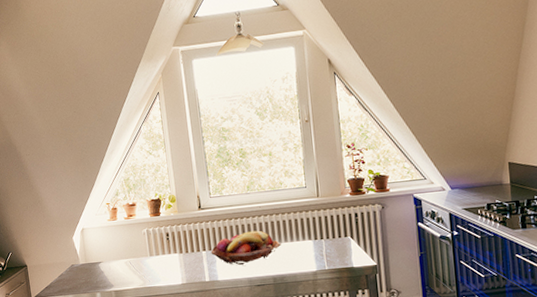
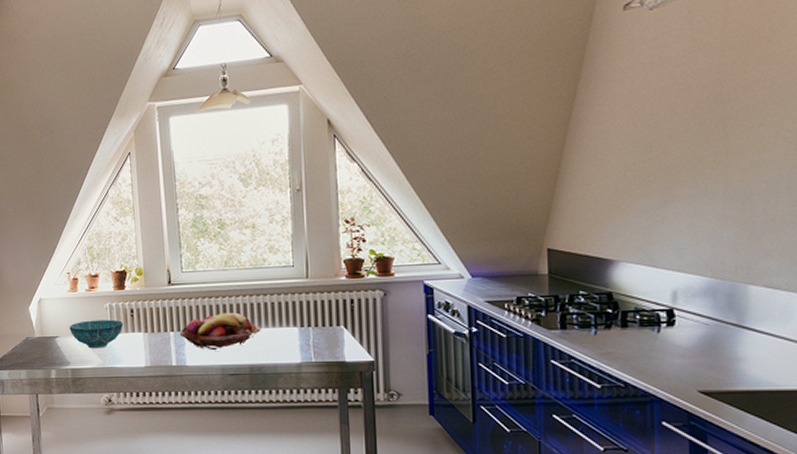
bowl: none [111,243,161,271] -> present [69,319,124,349]

